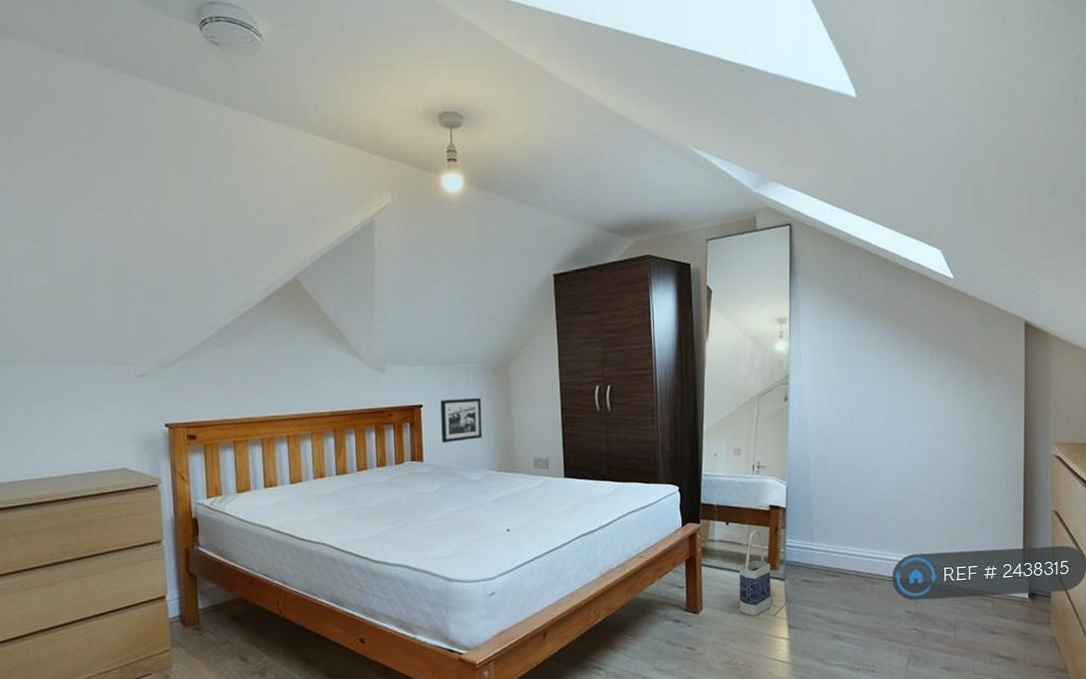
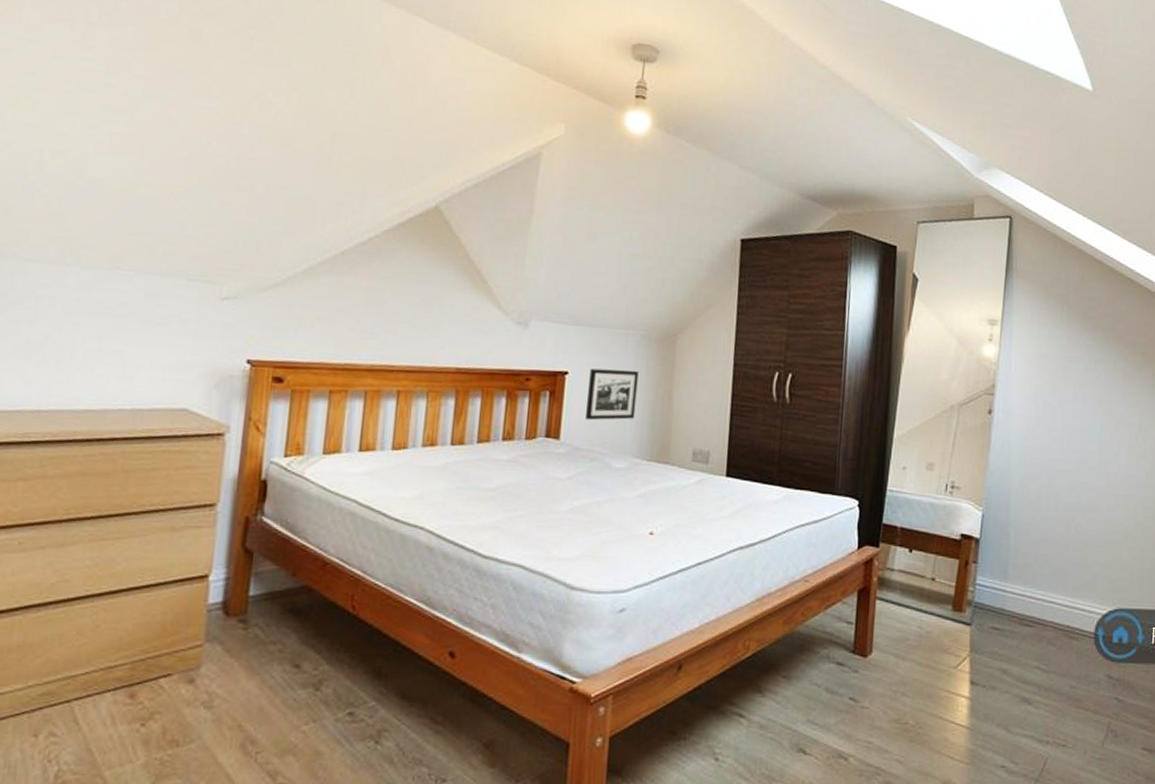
bag: present [739,530,771,616] -> none [915,562,956,667]

